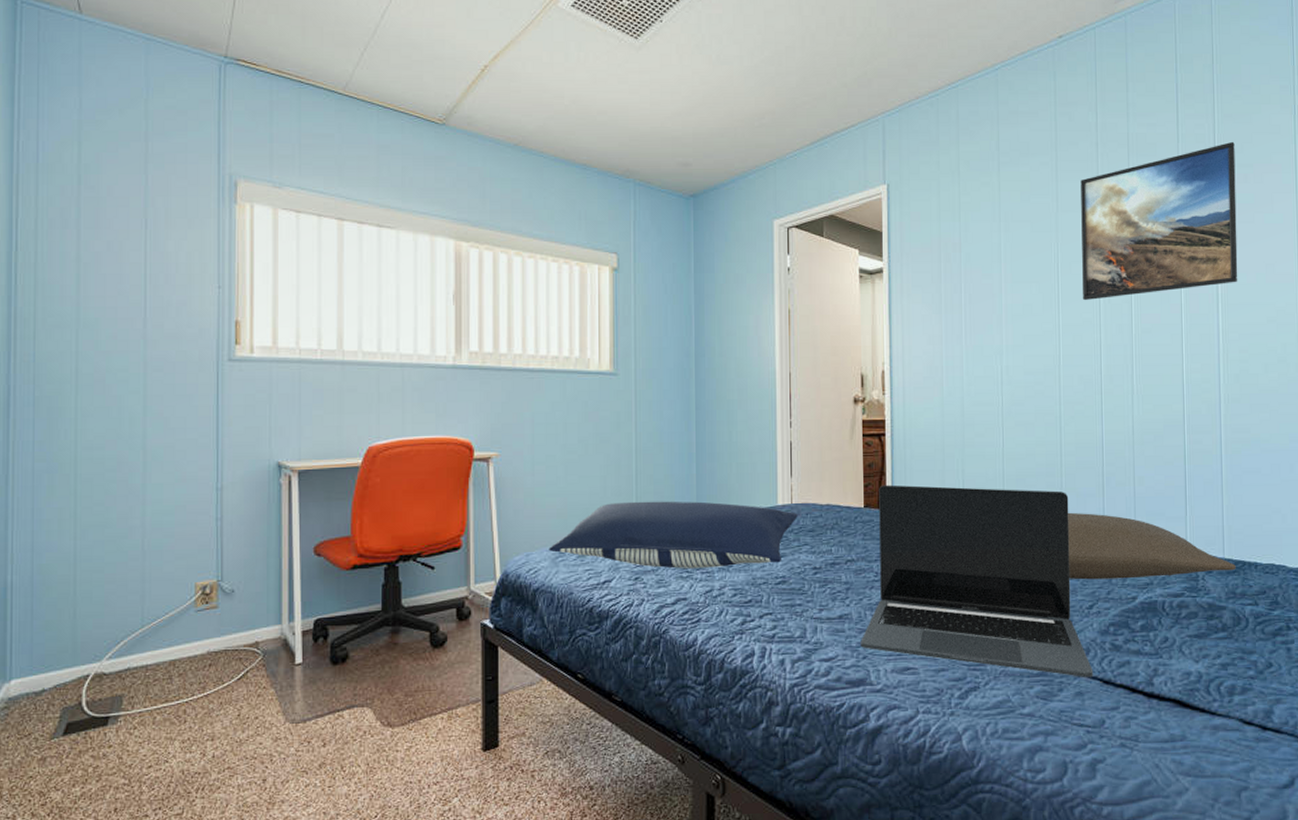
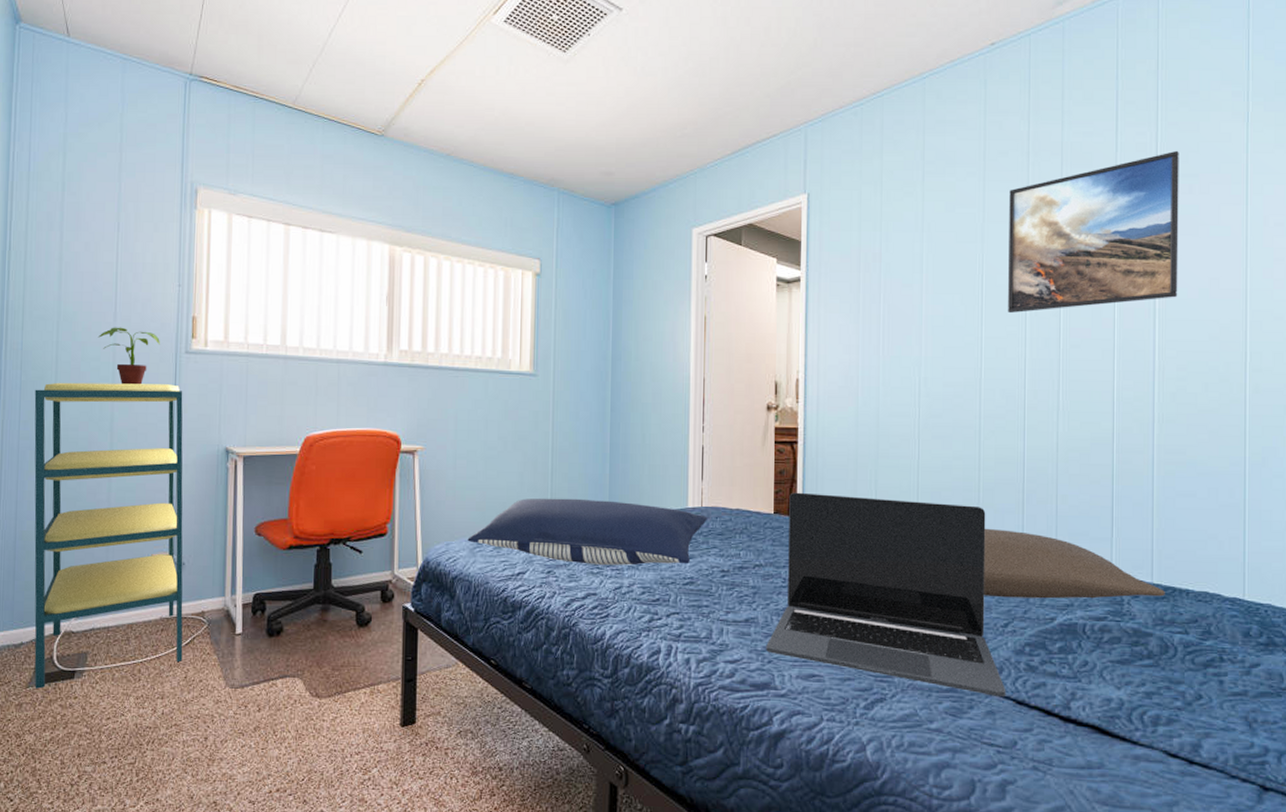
shelving unit: none [51,395,235,740] -> present [34,382,183,689]
potted plant: none [125,334,198,397] -> present [97,327,160,385]

